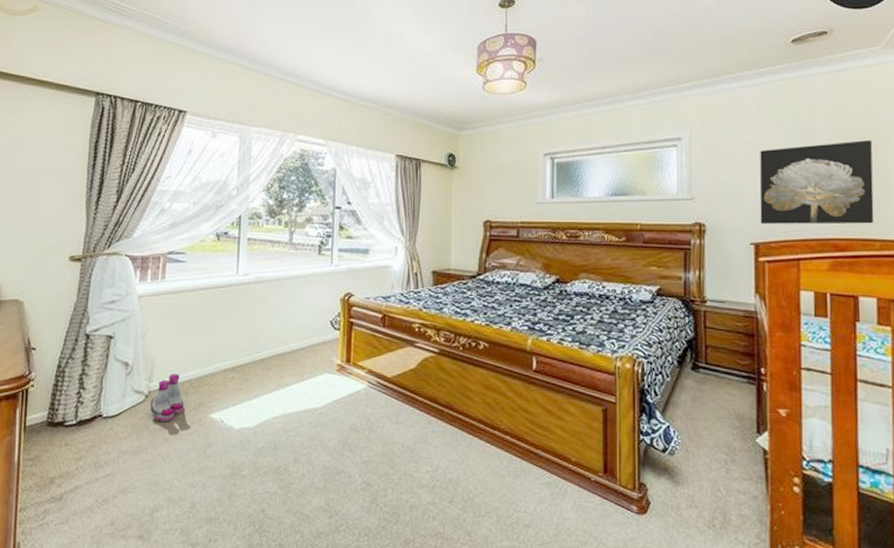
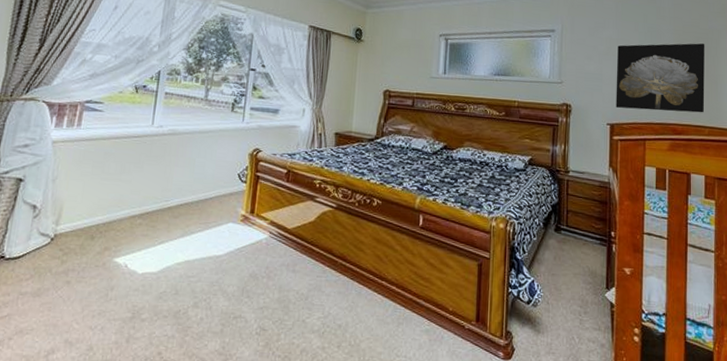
boots: present [151,374,184,421] -> none [55,218,89,264]

